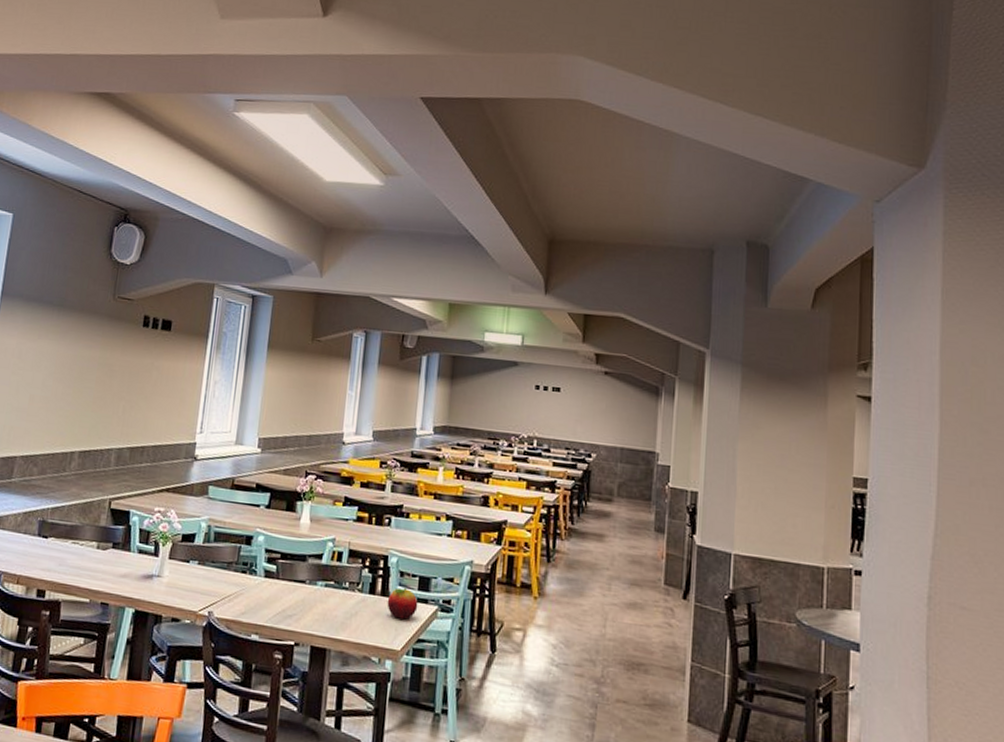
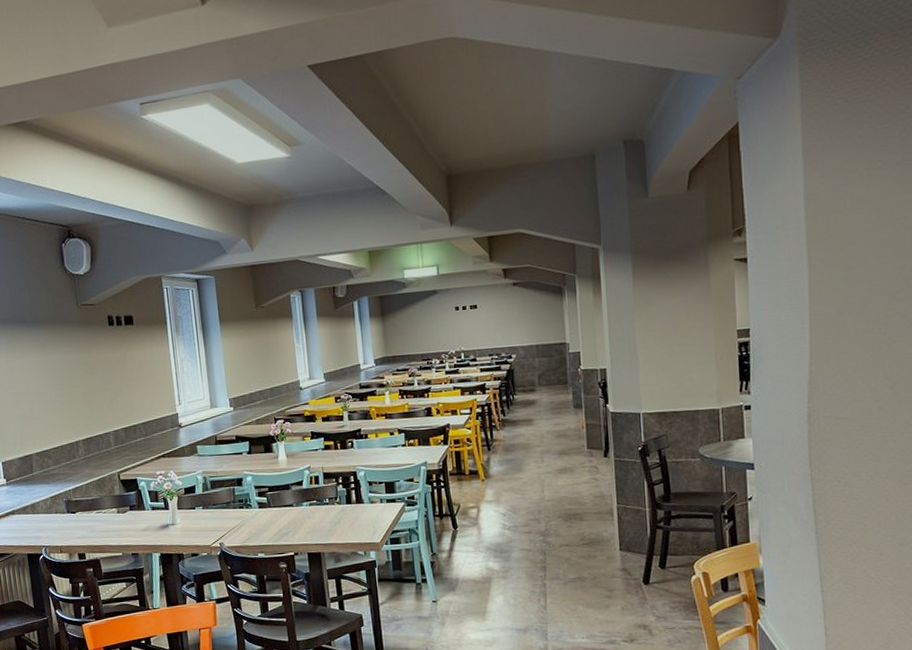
fruit: present [387,587,418,620] -> none [362,493,388,519]

